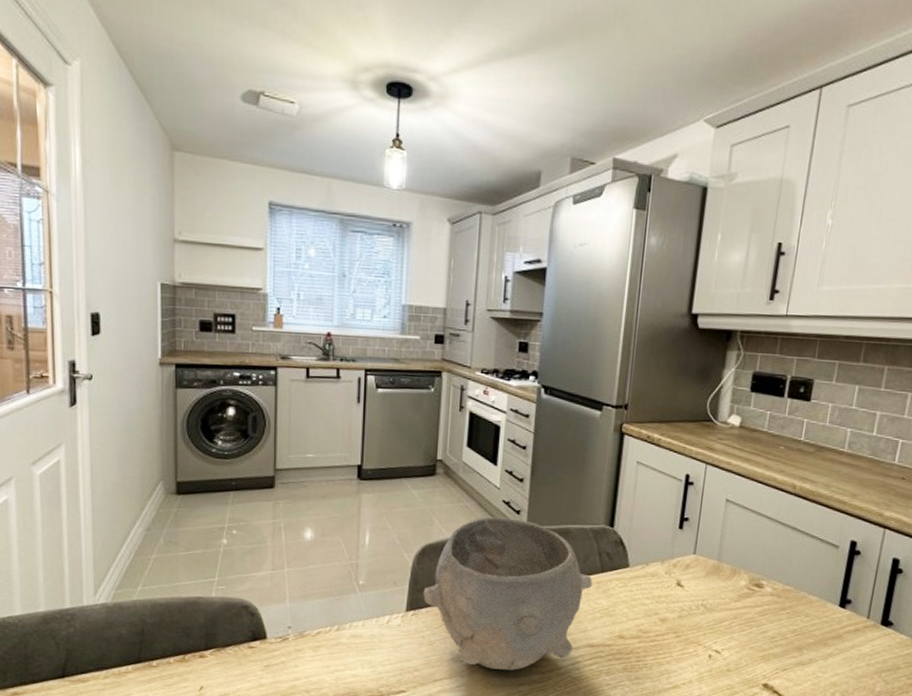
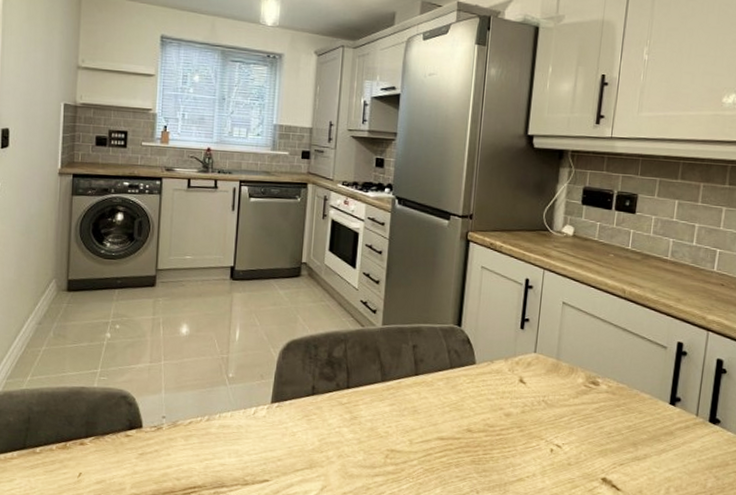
bowl: present [423,517,593,671] -> none [287,315,443,462]

